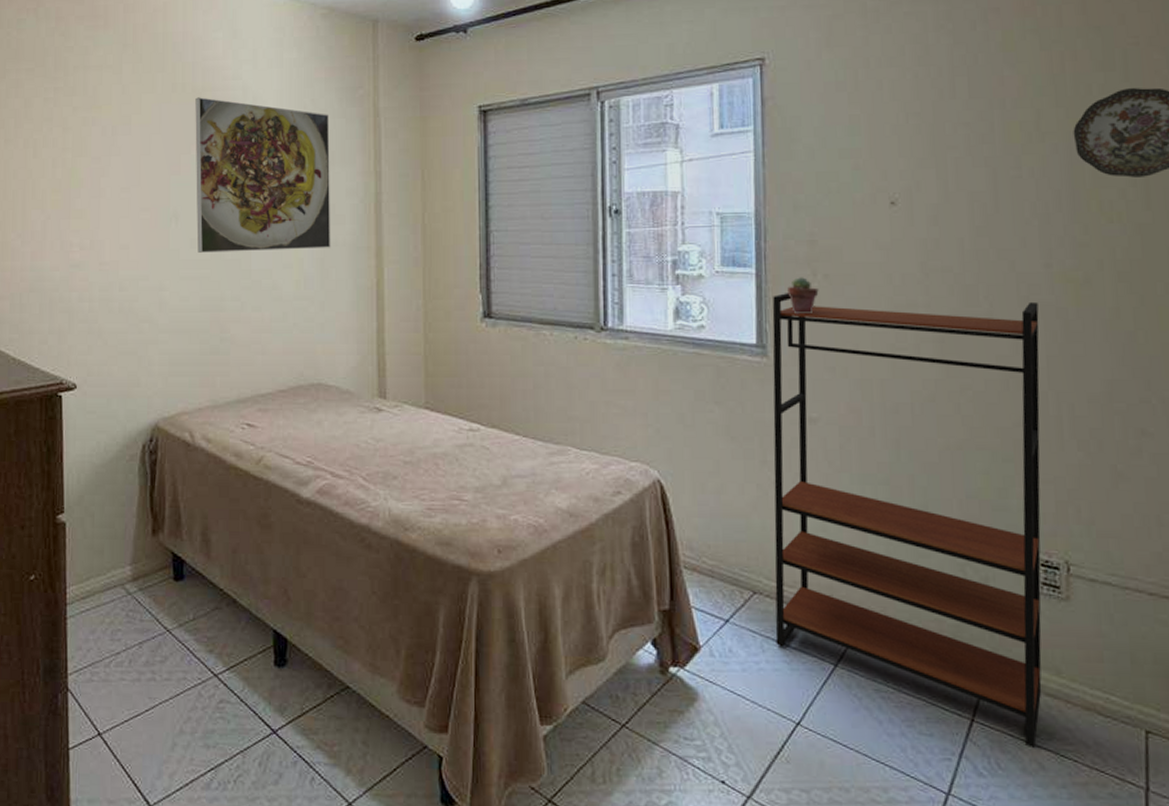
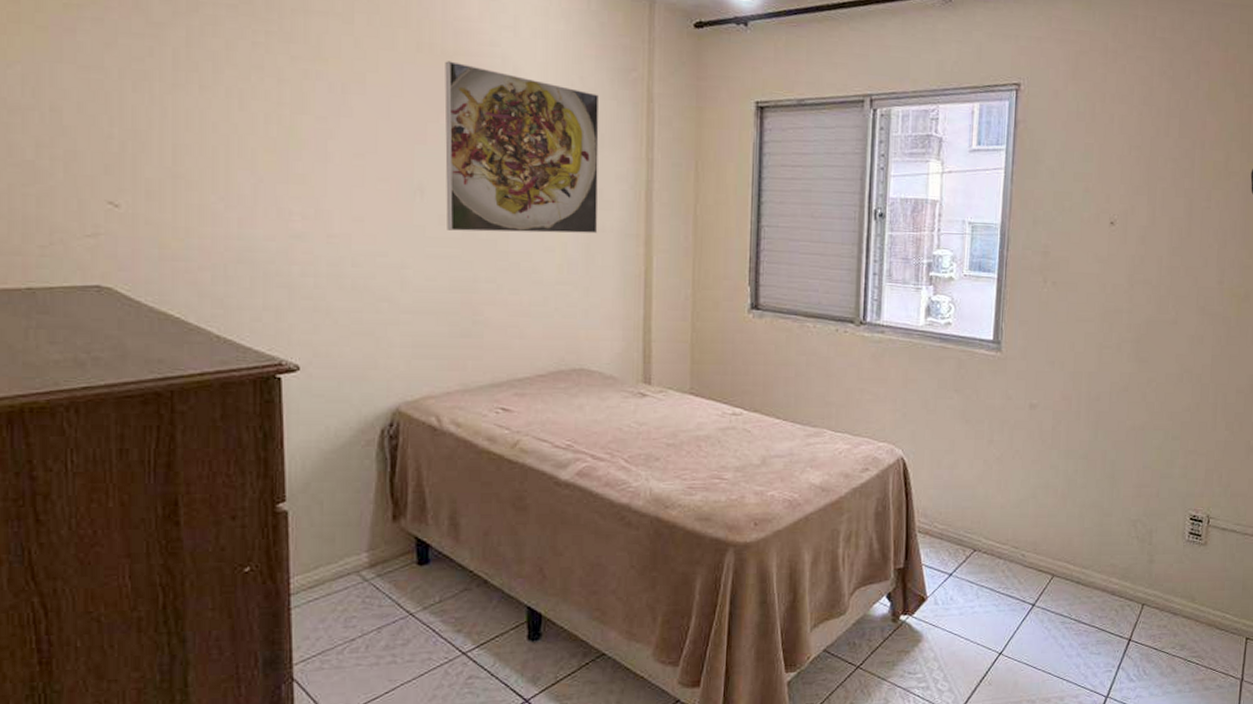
bookshelf: present [772,293,1042,749] -> none [988,296,1210,658]
potted succulent: present [787,277,819,315] -> none [1022,283,1047,316]

